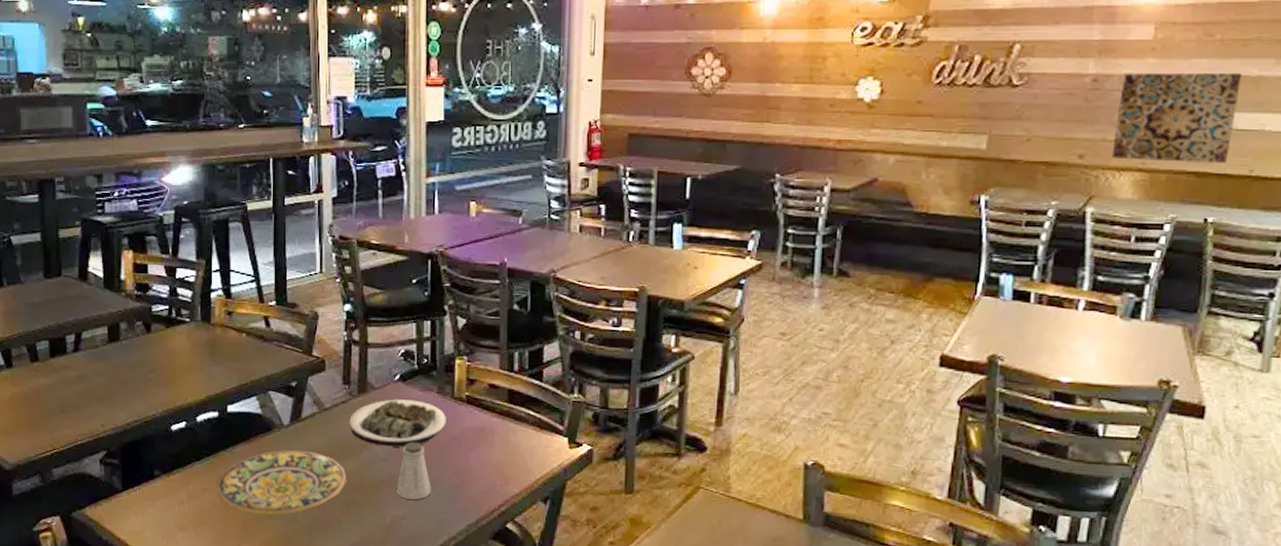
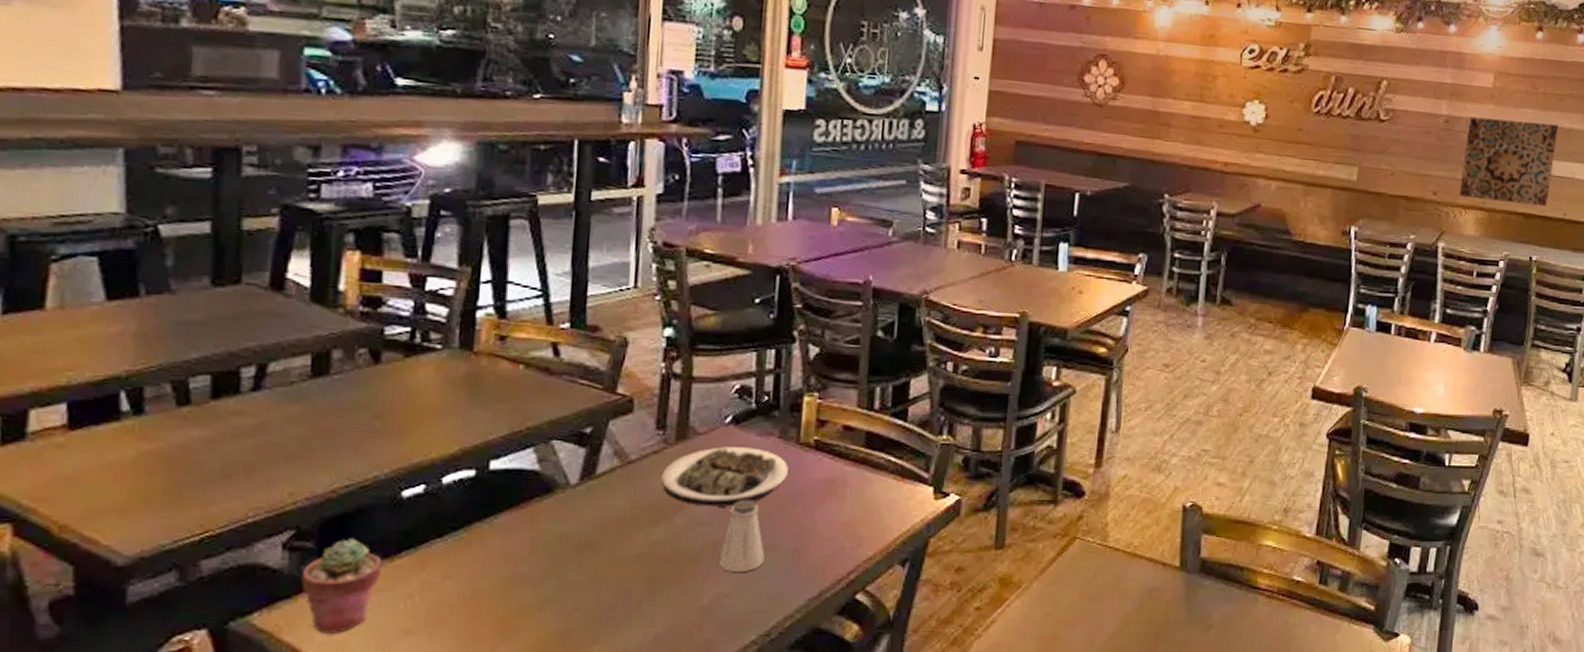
potted succulent: none [113,458,162,525] -> present [301,538,382,633]
plate: present [217,449,347,515] -> none [465,516,654,604]

